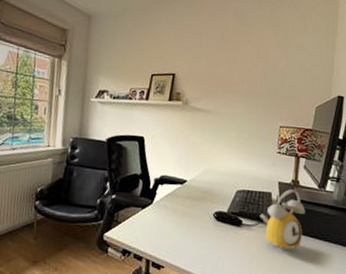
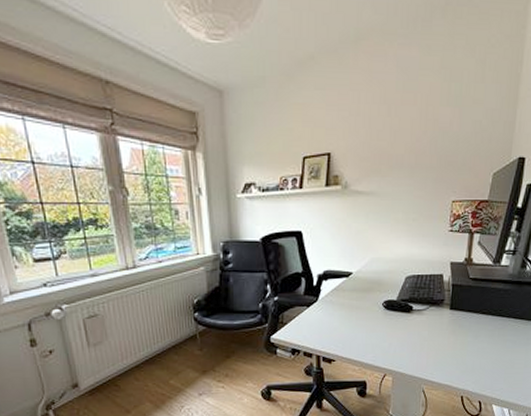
alarm clock: present [260,189,306,252] -> none [431,268,479,332]

